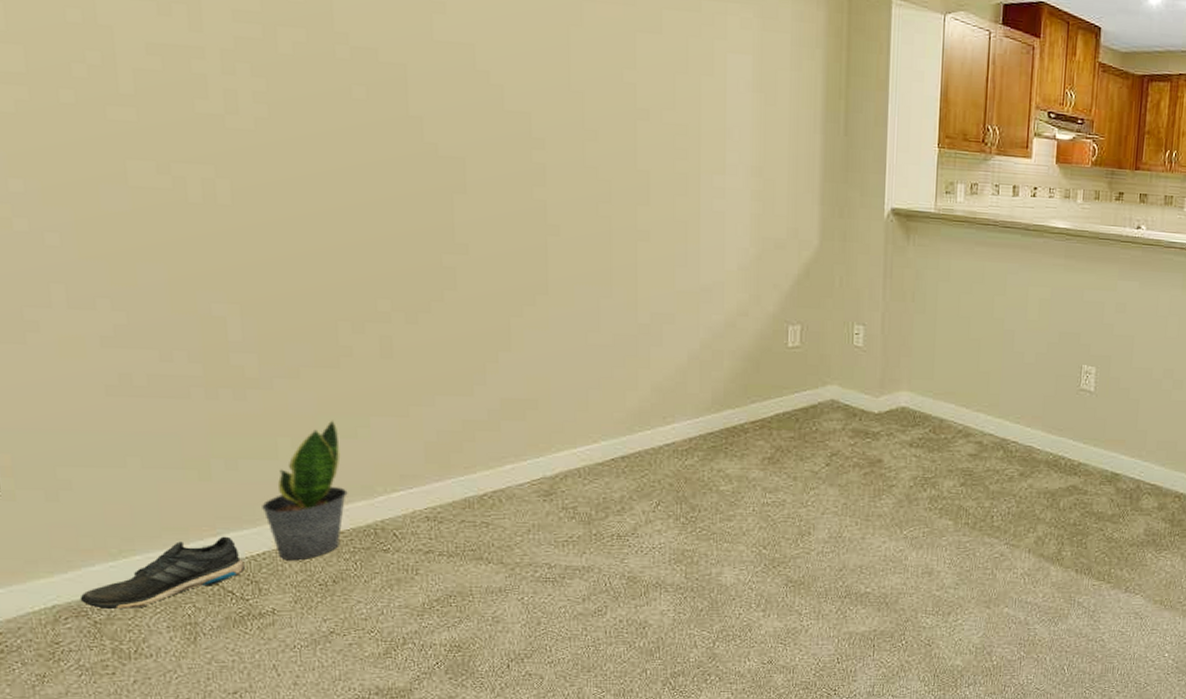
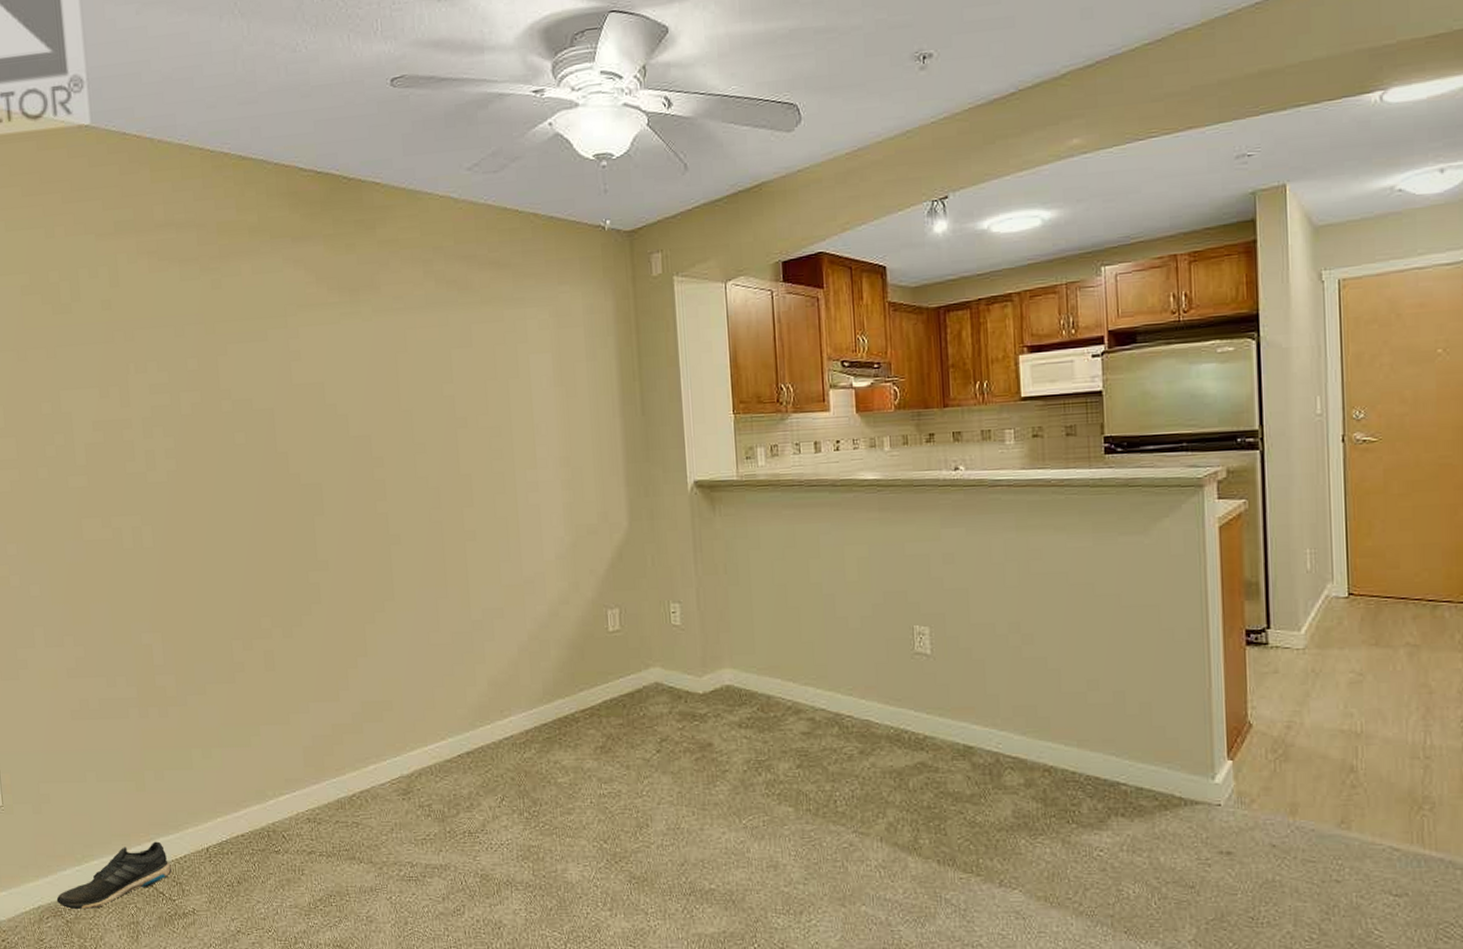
potted plant: present [262,420,348,561] -> none [182,730,246,863]

